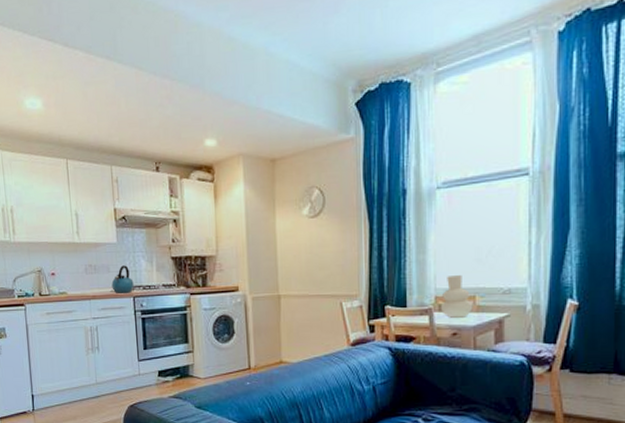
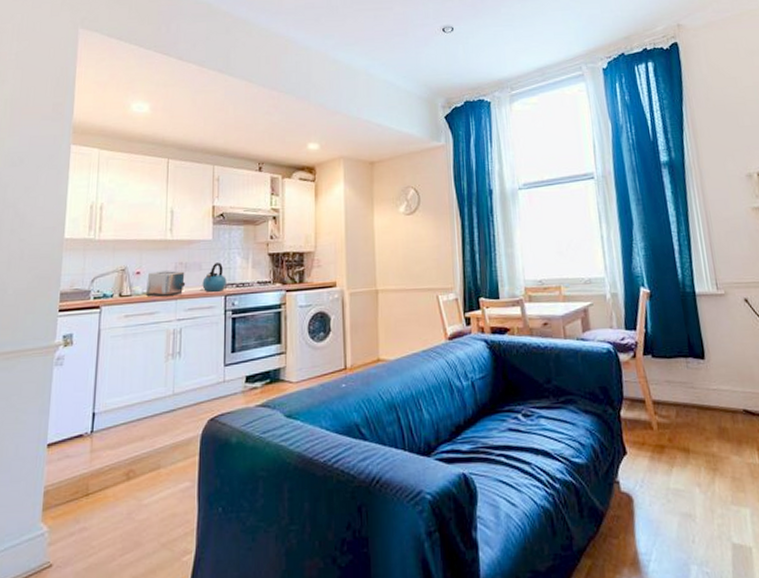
toaster: none [61,272,97,297] -> present [146,270,186,297]
vase: present [441,275,473,319] -> none [531,267,560,309]

